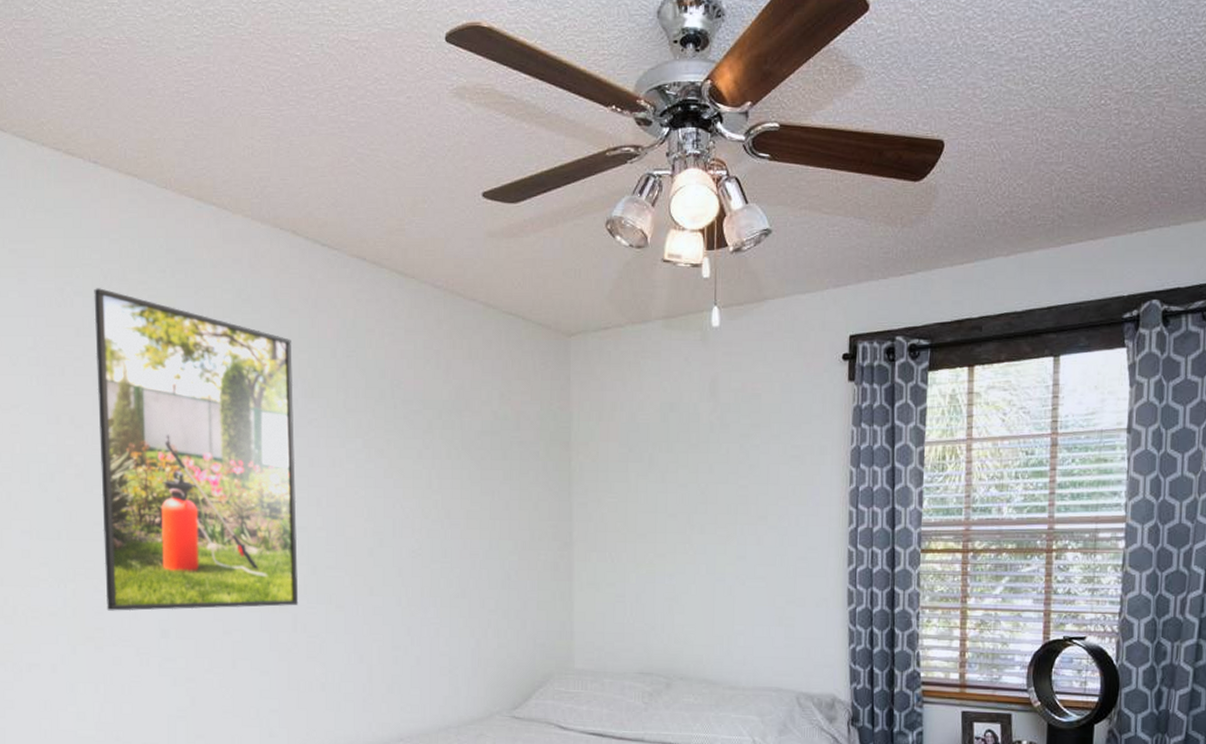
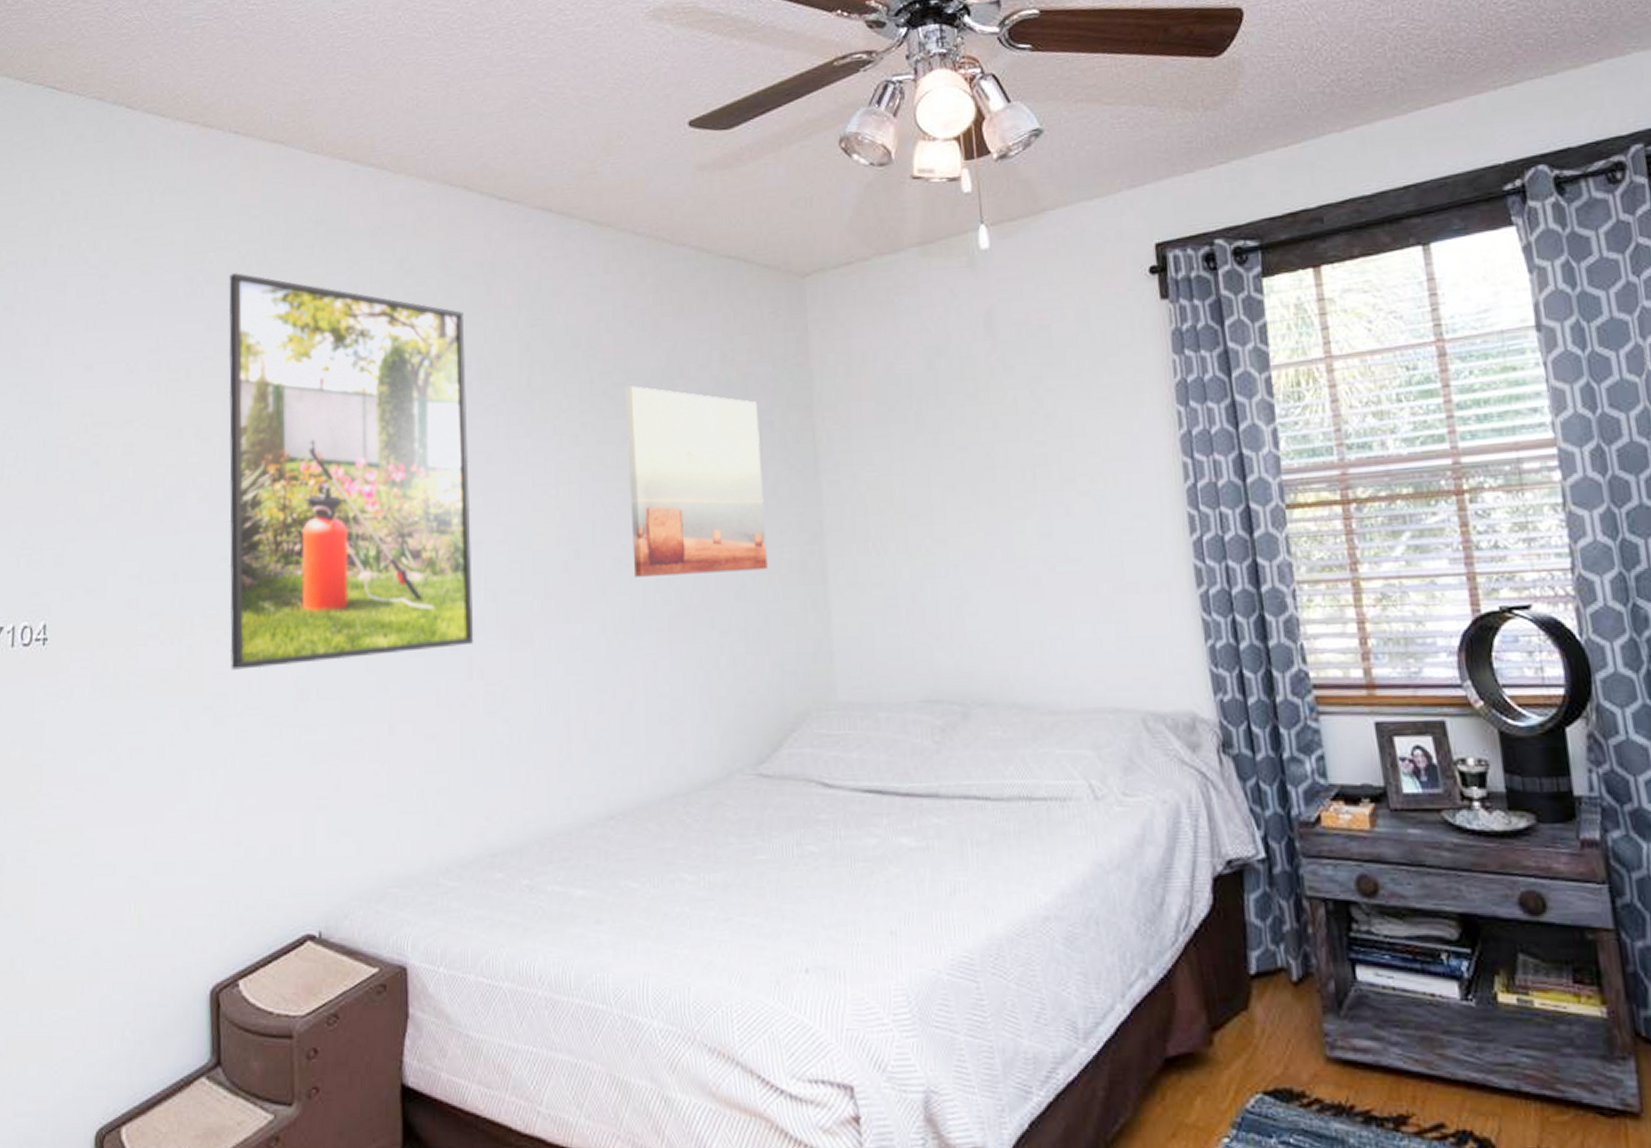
wall art: none [422,413,528,567] -> present [625,386,768,577]

